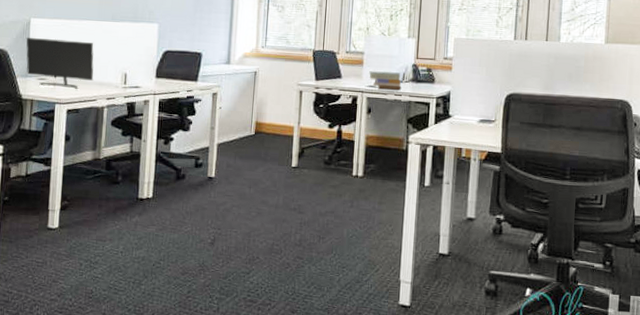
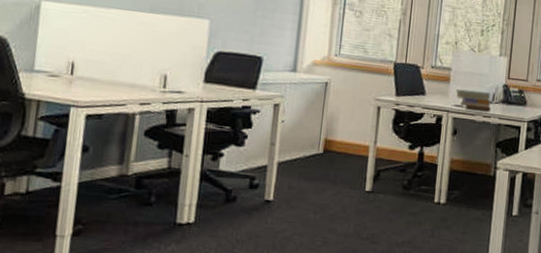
computer monitor: present [26,37,94,89] -> none [32,23,126,90]

